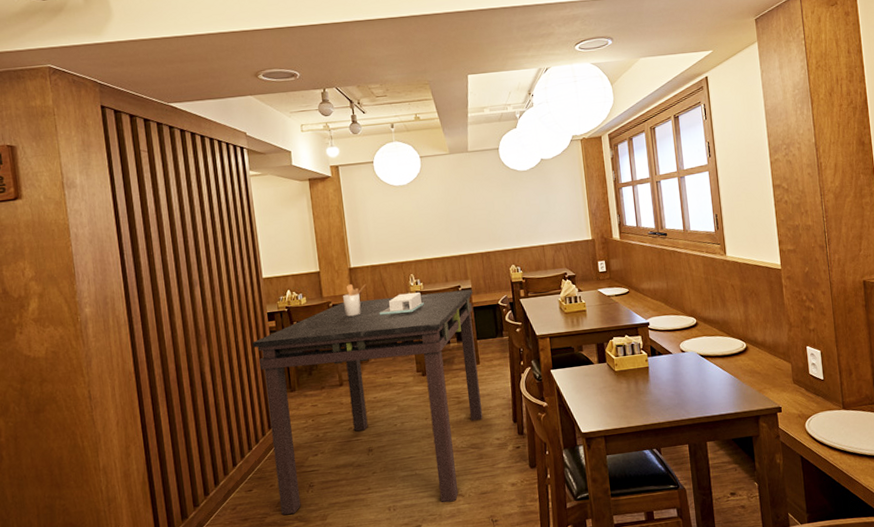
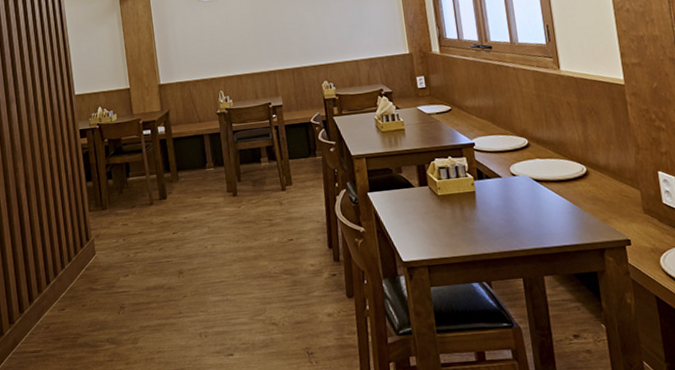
dining table: present [252,289,483,515] -> none [65,106,297,336]
utensil holder: present [342,284,366,317] -> none [152,101,176,134]
tissue box: present [379,292,424,315] -> none [188,109,234,133]

